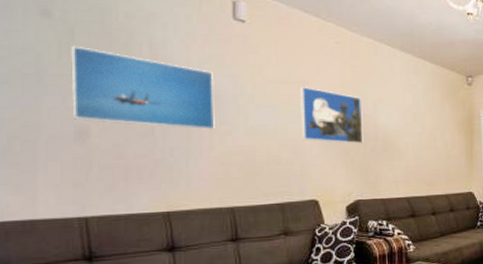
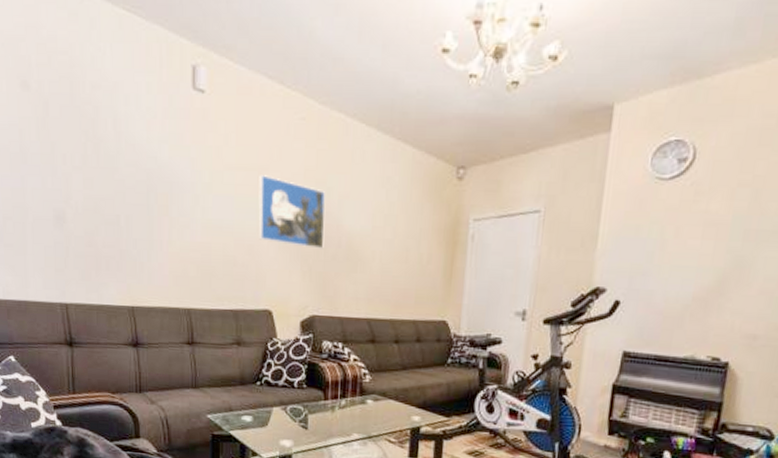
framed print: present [71,45,215,130] -> none [47,121,174,221]

